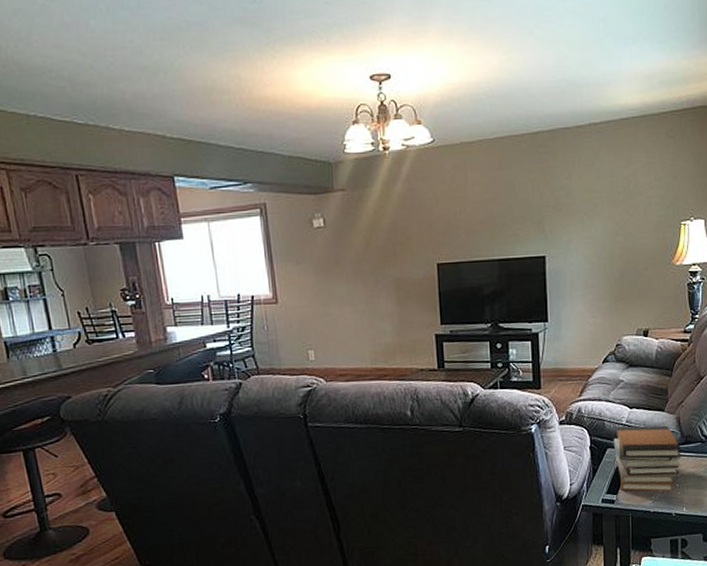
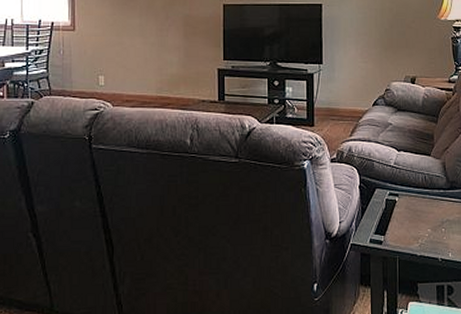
book stack: present [613,425,682,492] -> none [381,168,447,236]

